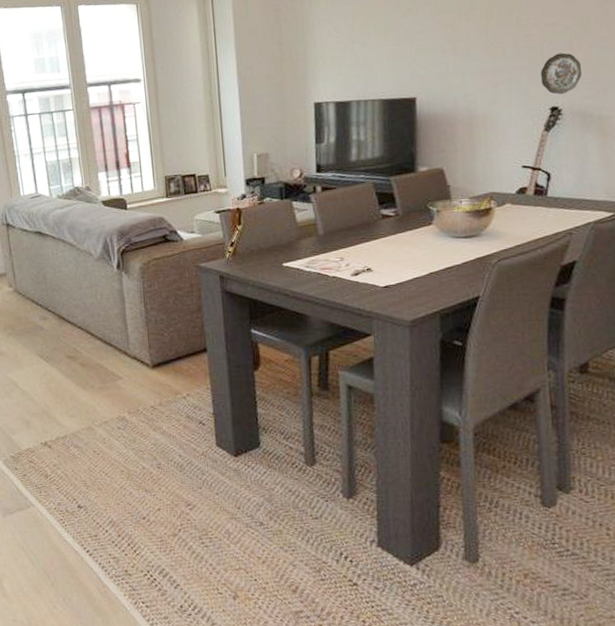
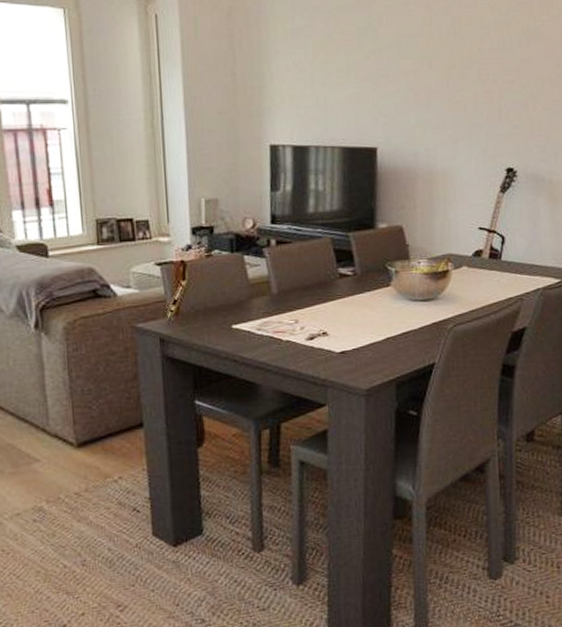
decorative plate: present [540,52,582,94] -> none [497,112,535,155]

